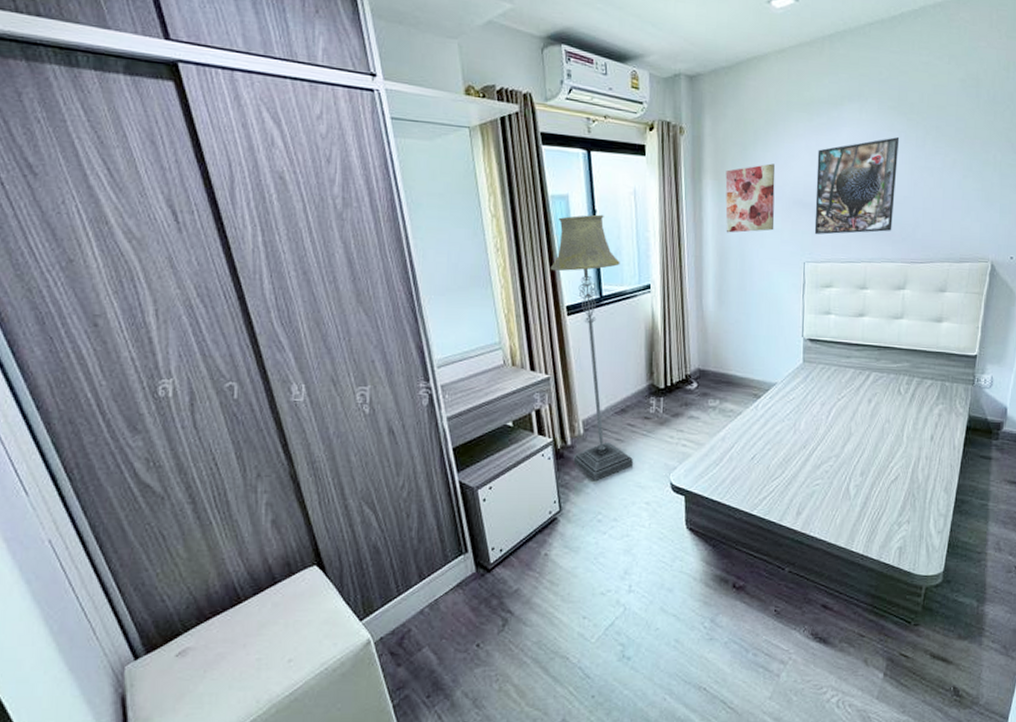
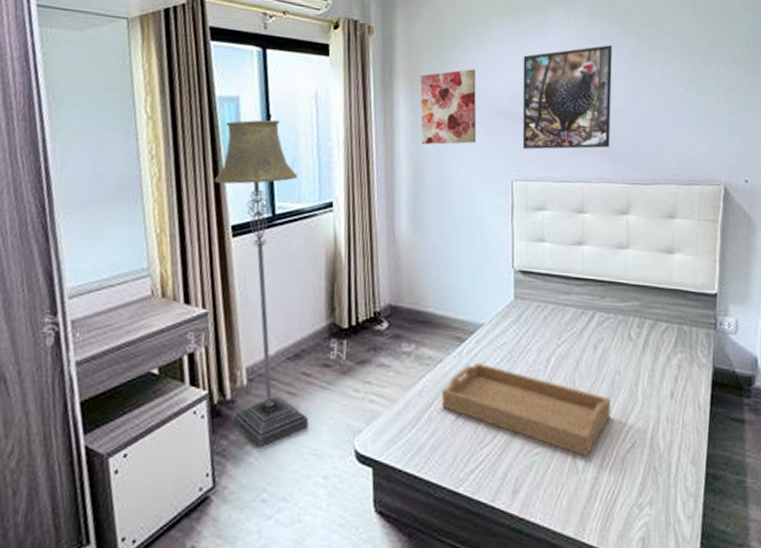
serving tray: none [741,414,881,487] -> present [442,362,611,457]

